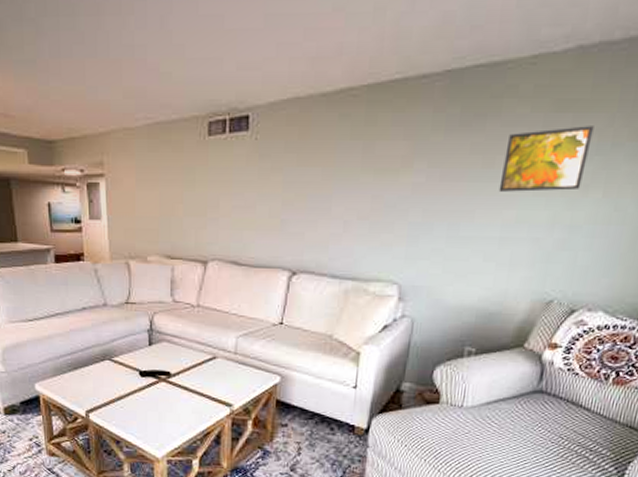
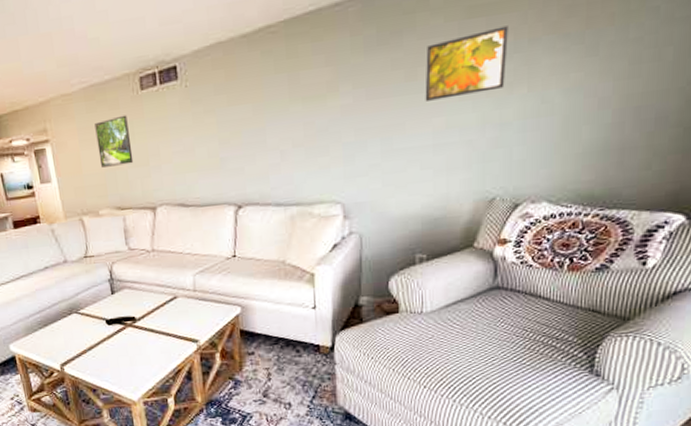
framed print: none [155,159,191,212] -> present [94,115,134,168]

